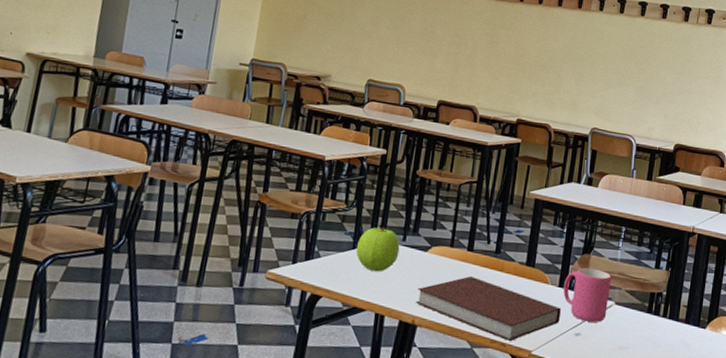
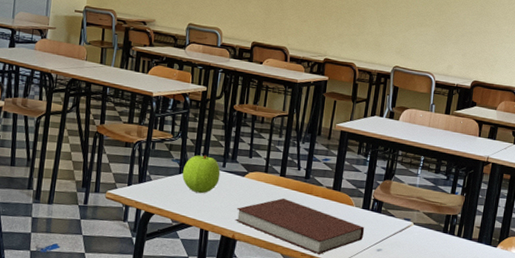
mug: present [563,267,612,323] -> none [366,192,411,240]

